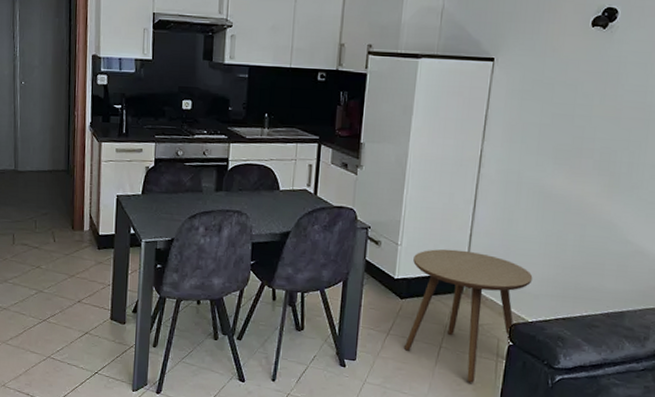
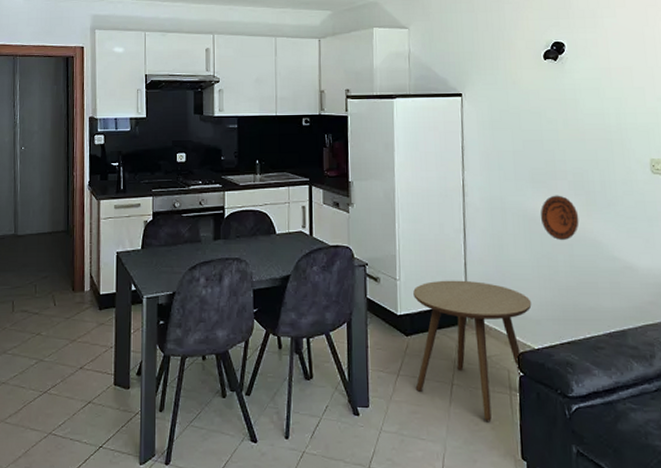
decorative plate: none [556,173,598,221] -> present [540,195,579,241]

